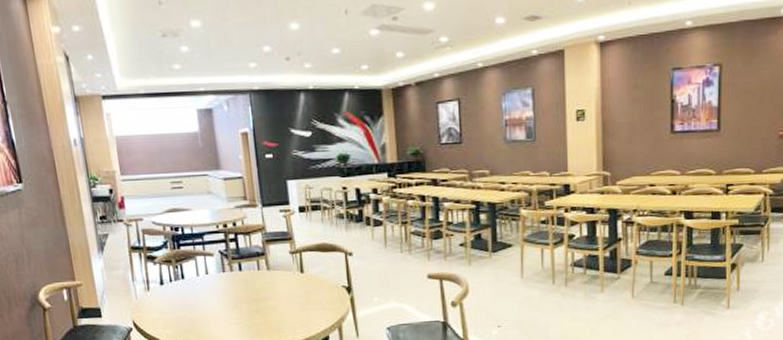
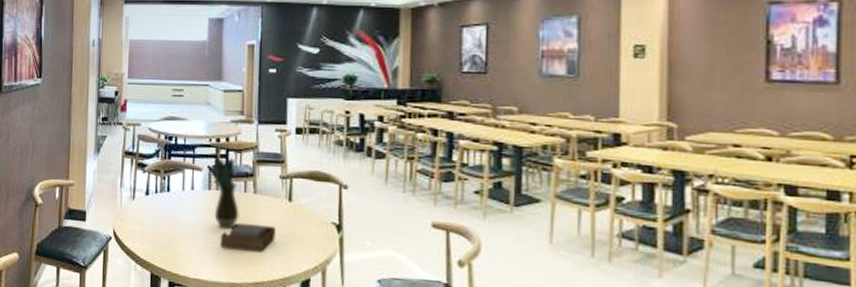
vase: none [221,239,256,306] -> present [210,156,239,230]
napkin holder: none [241,296,293,323] -> present [220,223,276,253]

